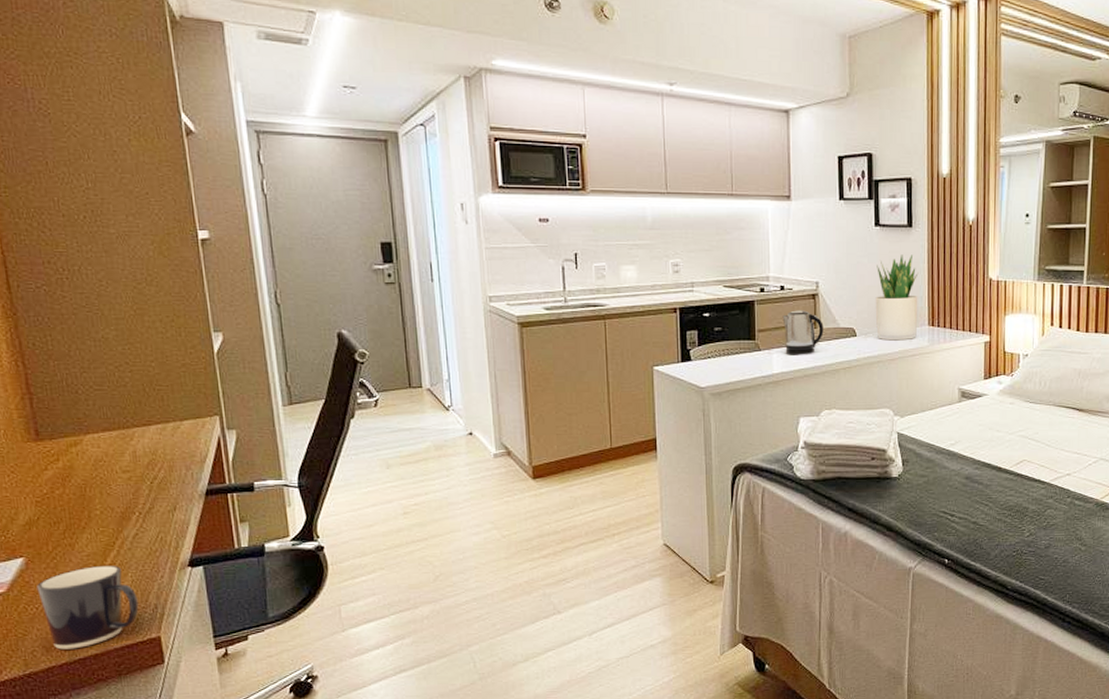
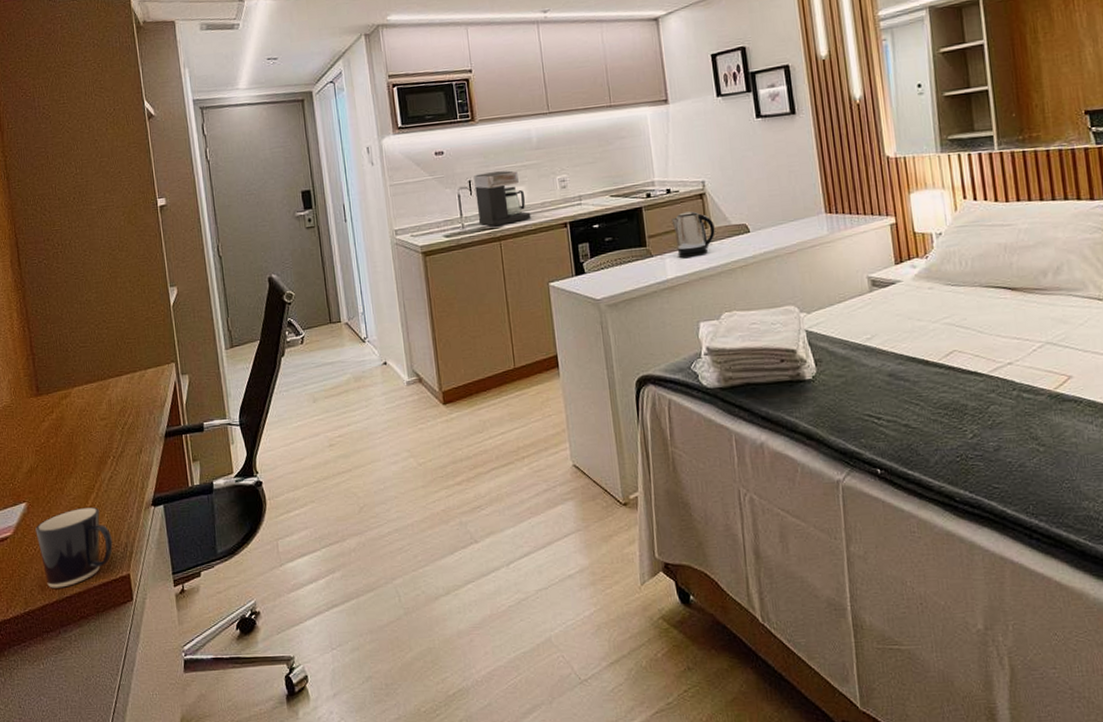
coffee maker: none [581,247,640,304] -> present [474,170,531,227]
planter: present [875,254,919,341] -> none [763,142,814,234]

